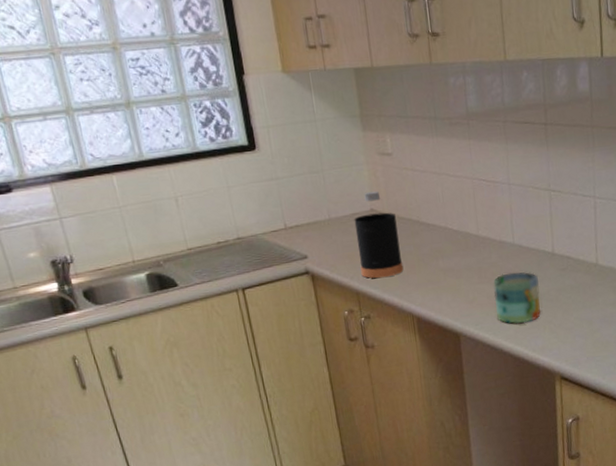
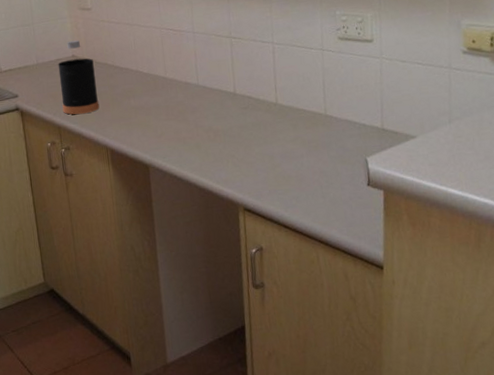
mug: present [493,272,541,324] -> none [179,110,224,158]

